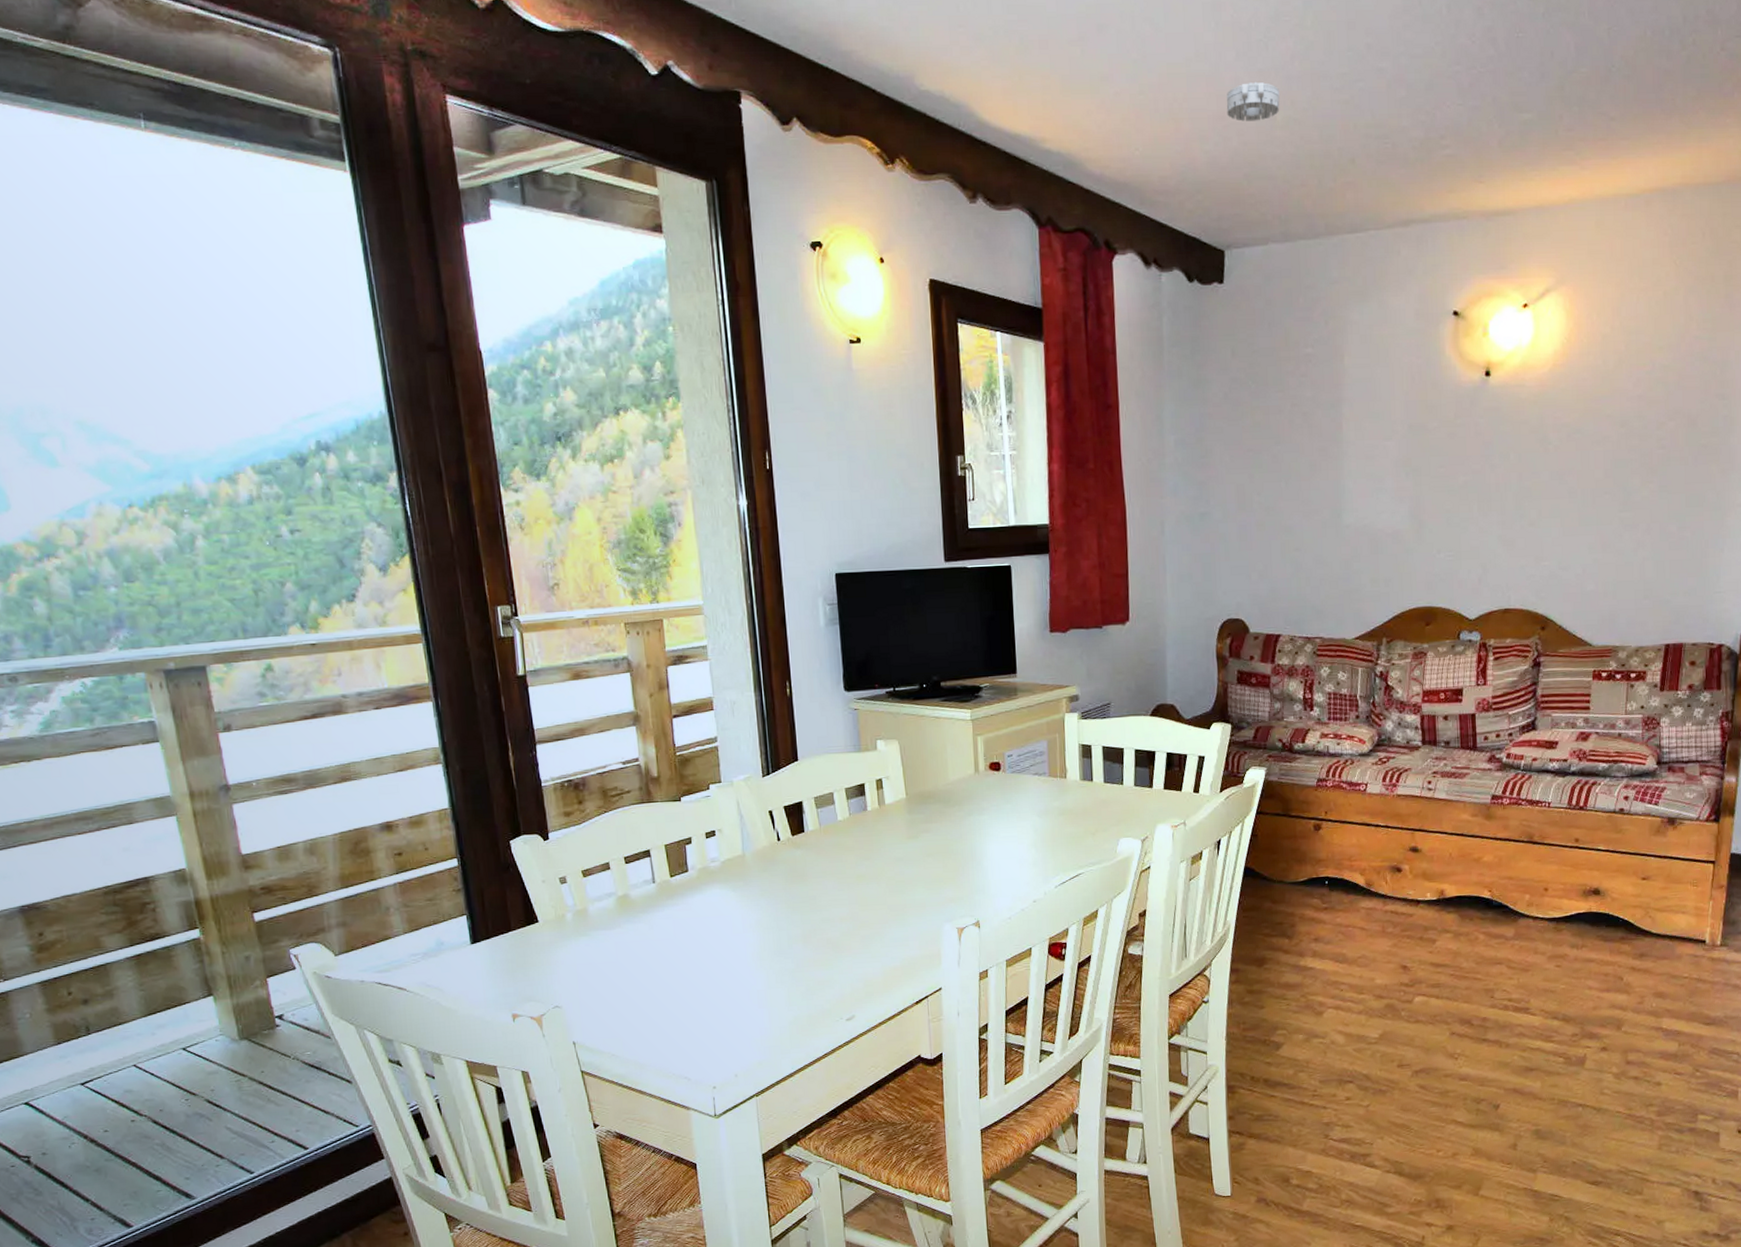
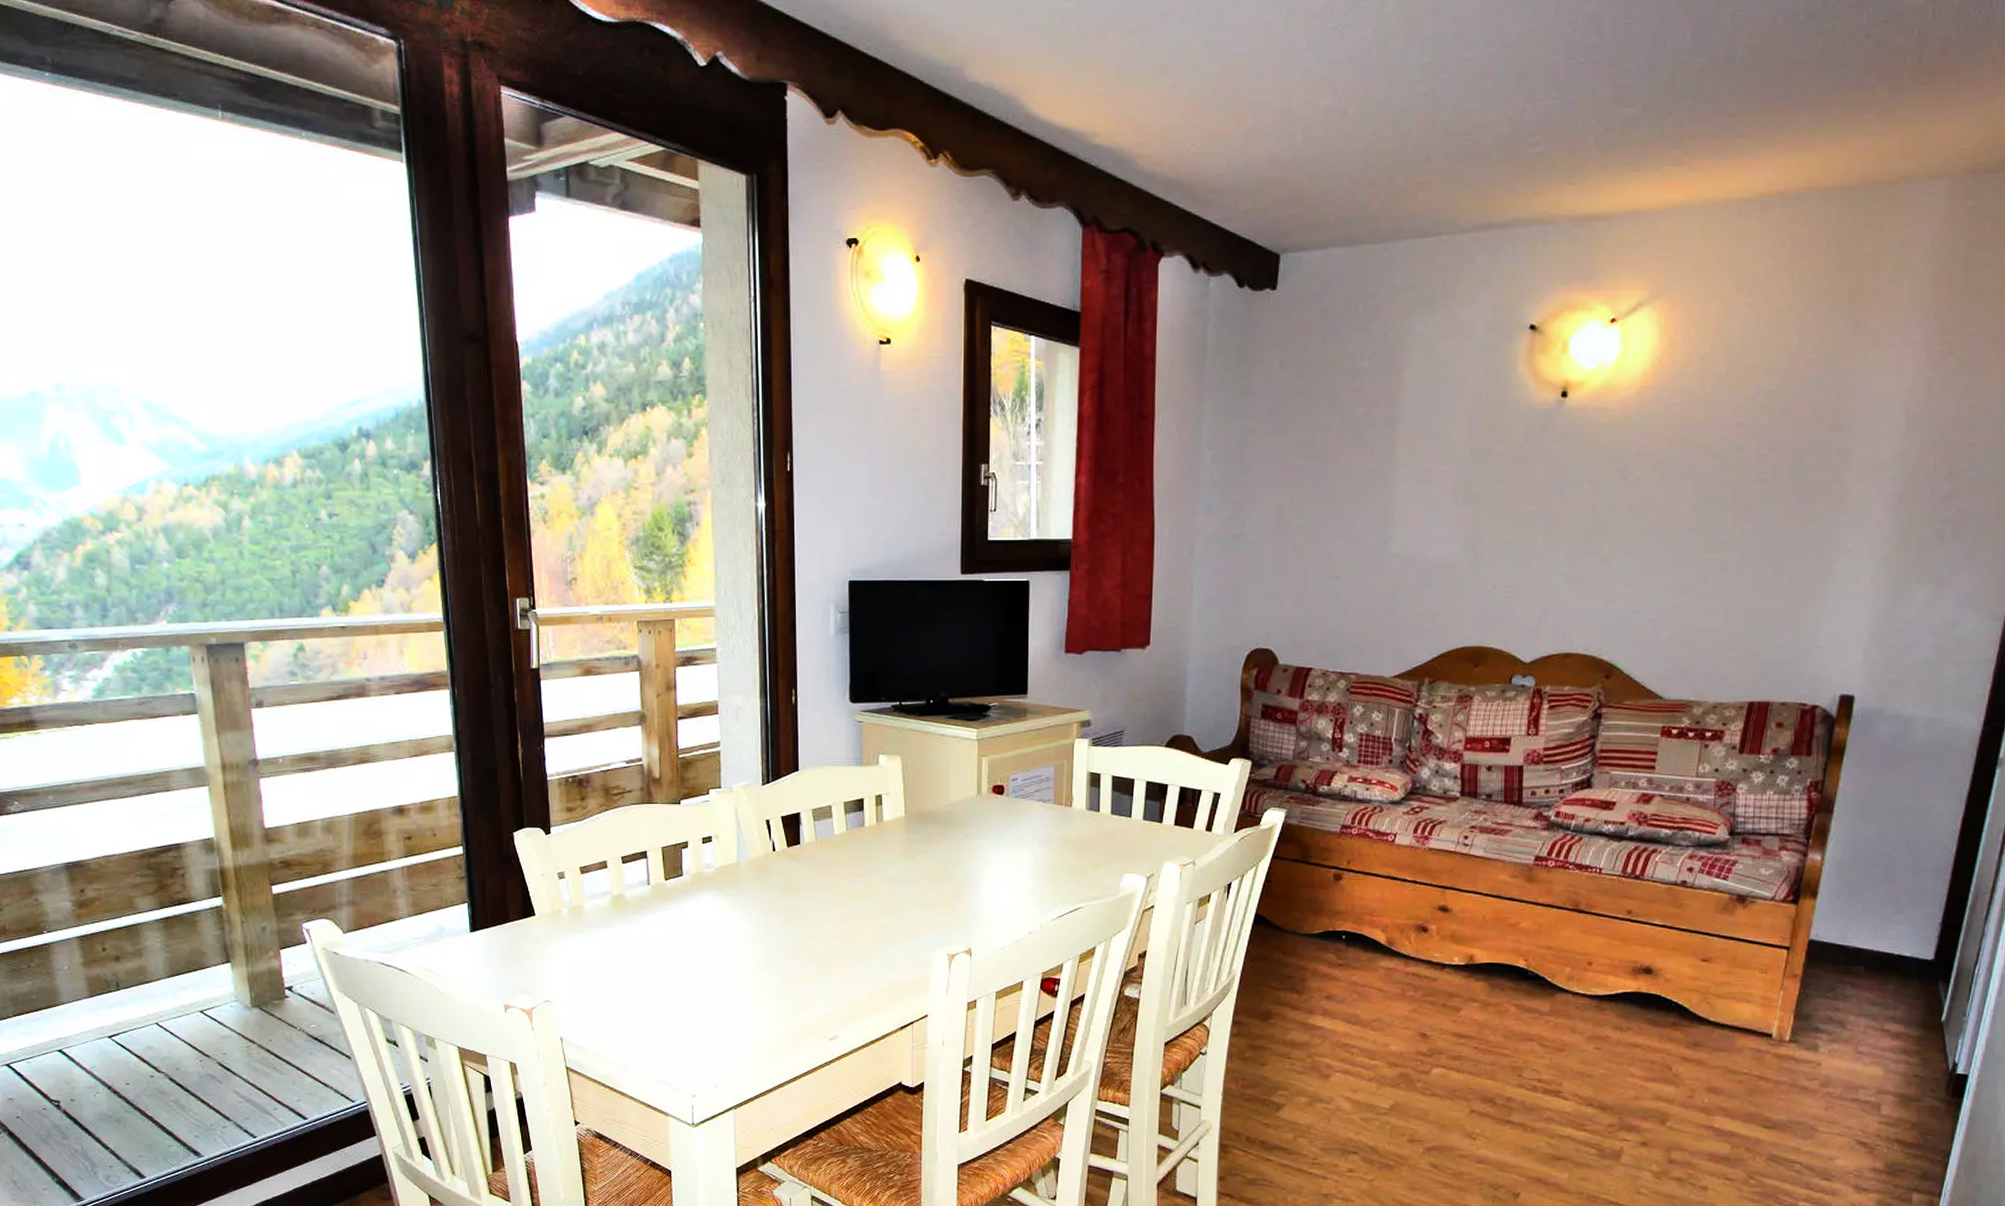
smoke detector: present [1226,81,1280,121] -> none [1292,72,1352,116]

